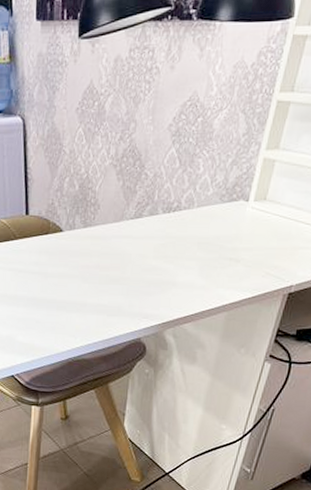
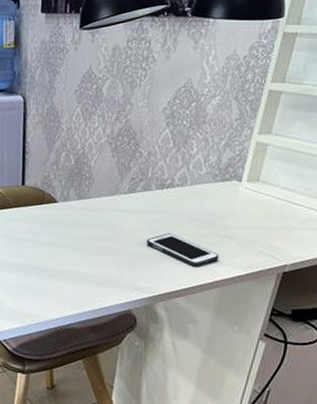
cell phone: none [153,258,226,292] -> present [146,233,219,267]

